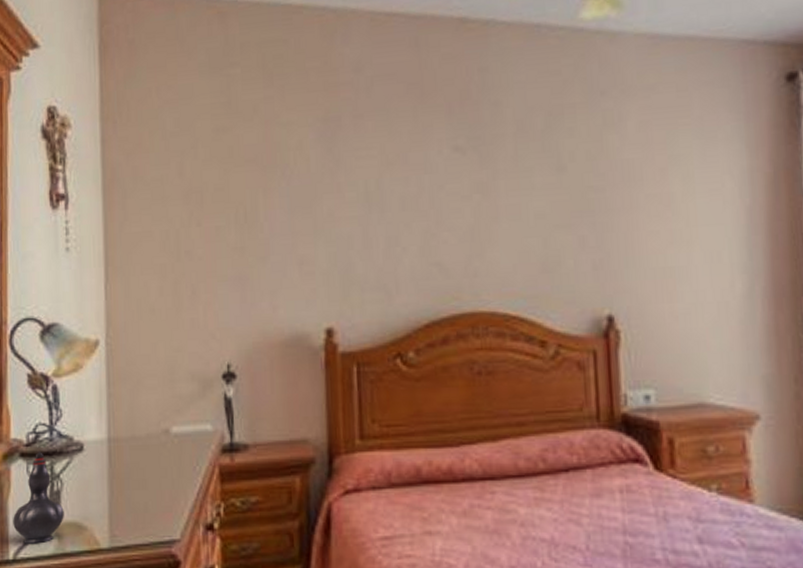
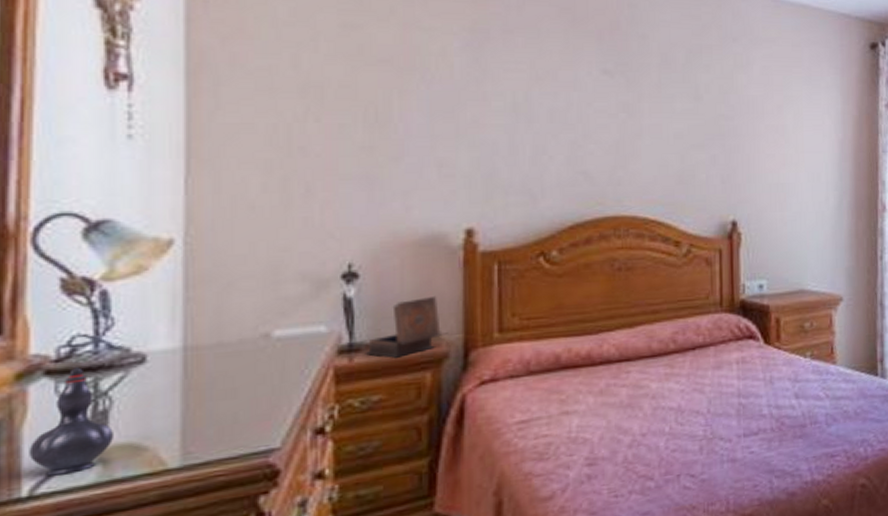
jewelry box: none [243,398,307,460] -> present [365,295,441,358]

